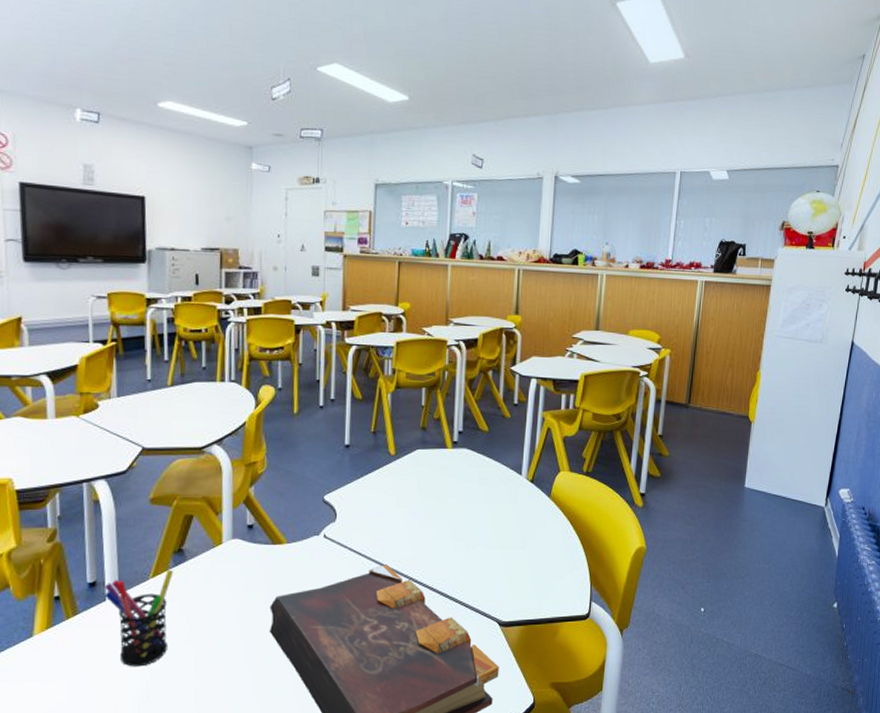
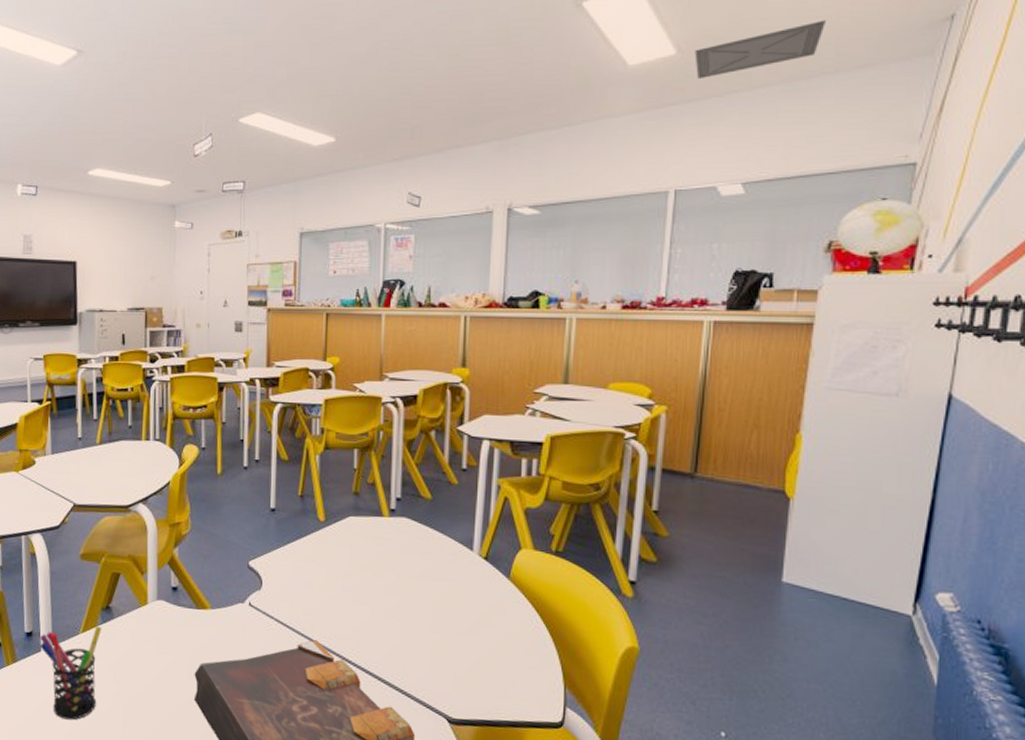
ceiling vent: none [697,45,786,81] -> present [694,19,826,79]

